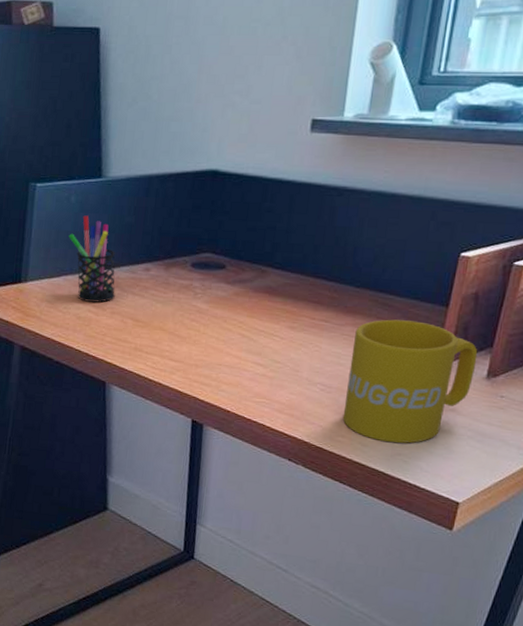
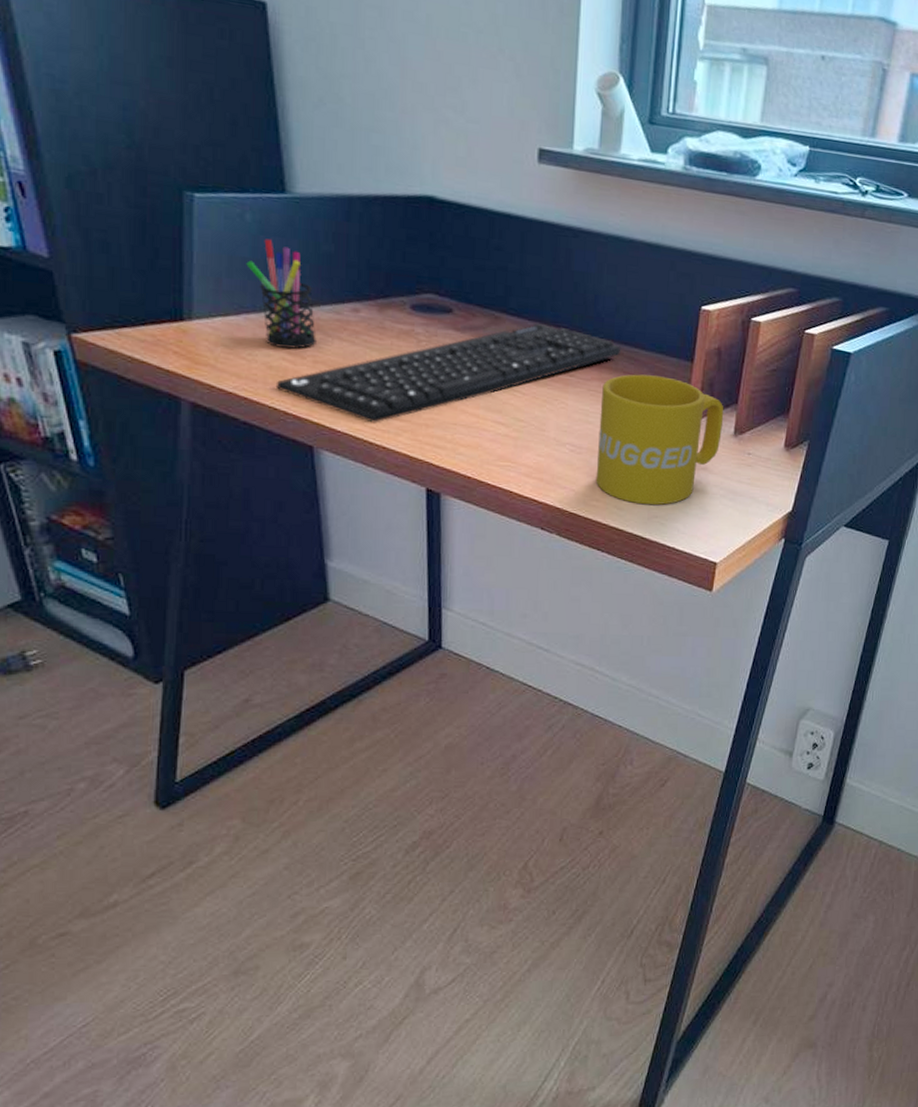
keyboard: none [82,274,377,363] -> present [275,323,622,423]

